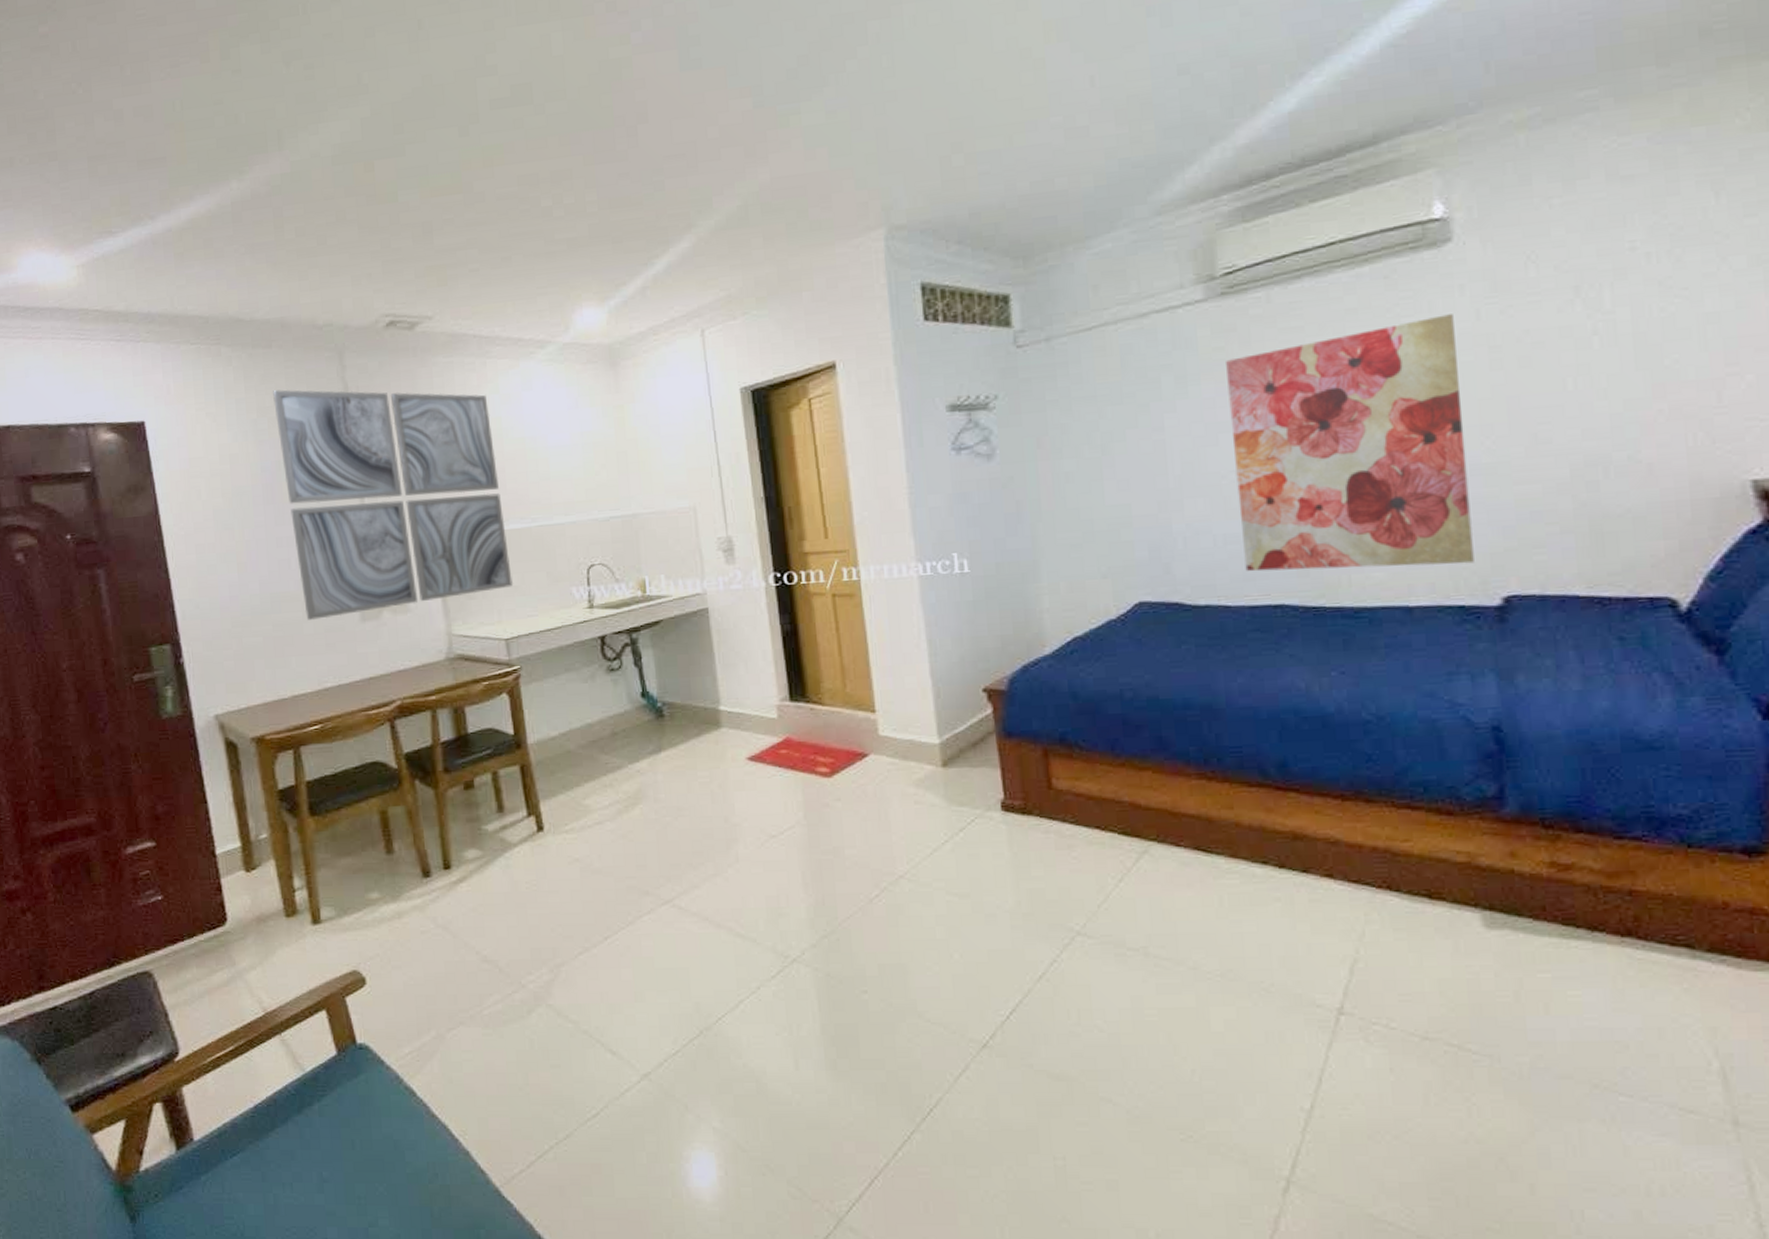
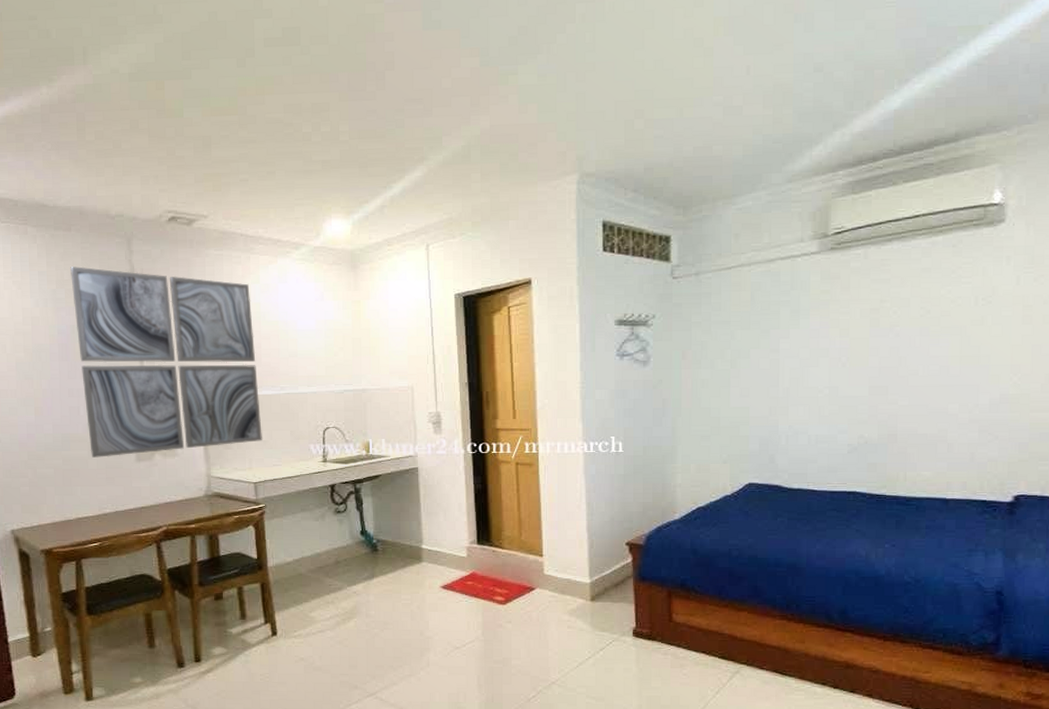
wall art: present [1226,314,1474,572] -> none [829,278,1000,469]

